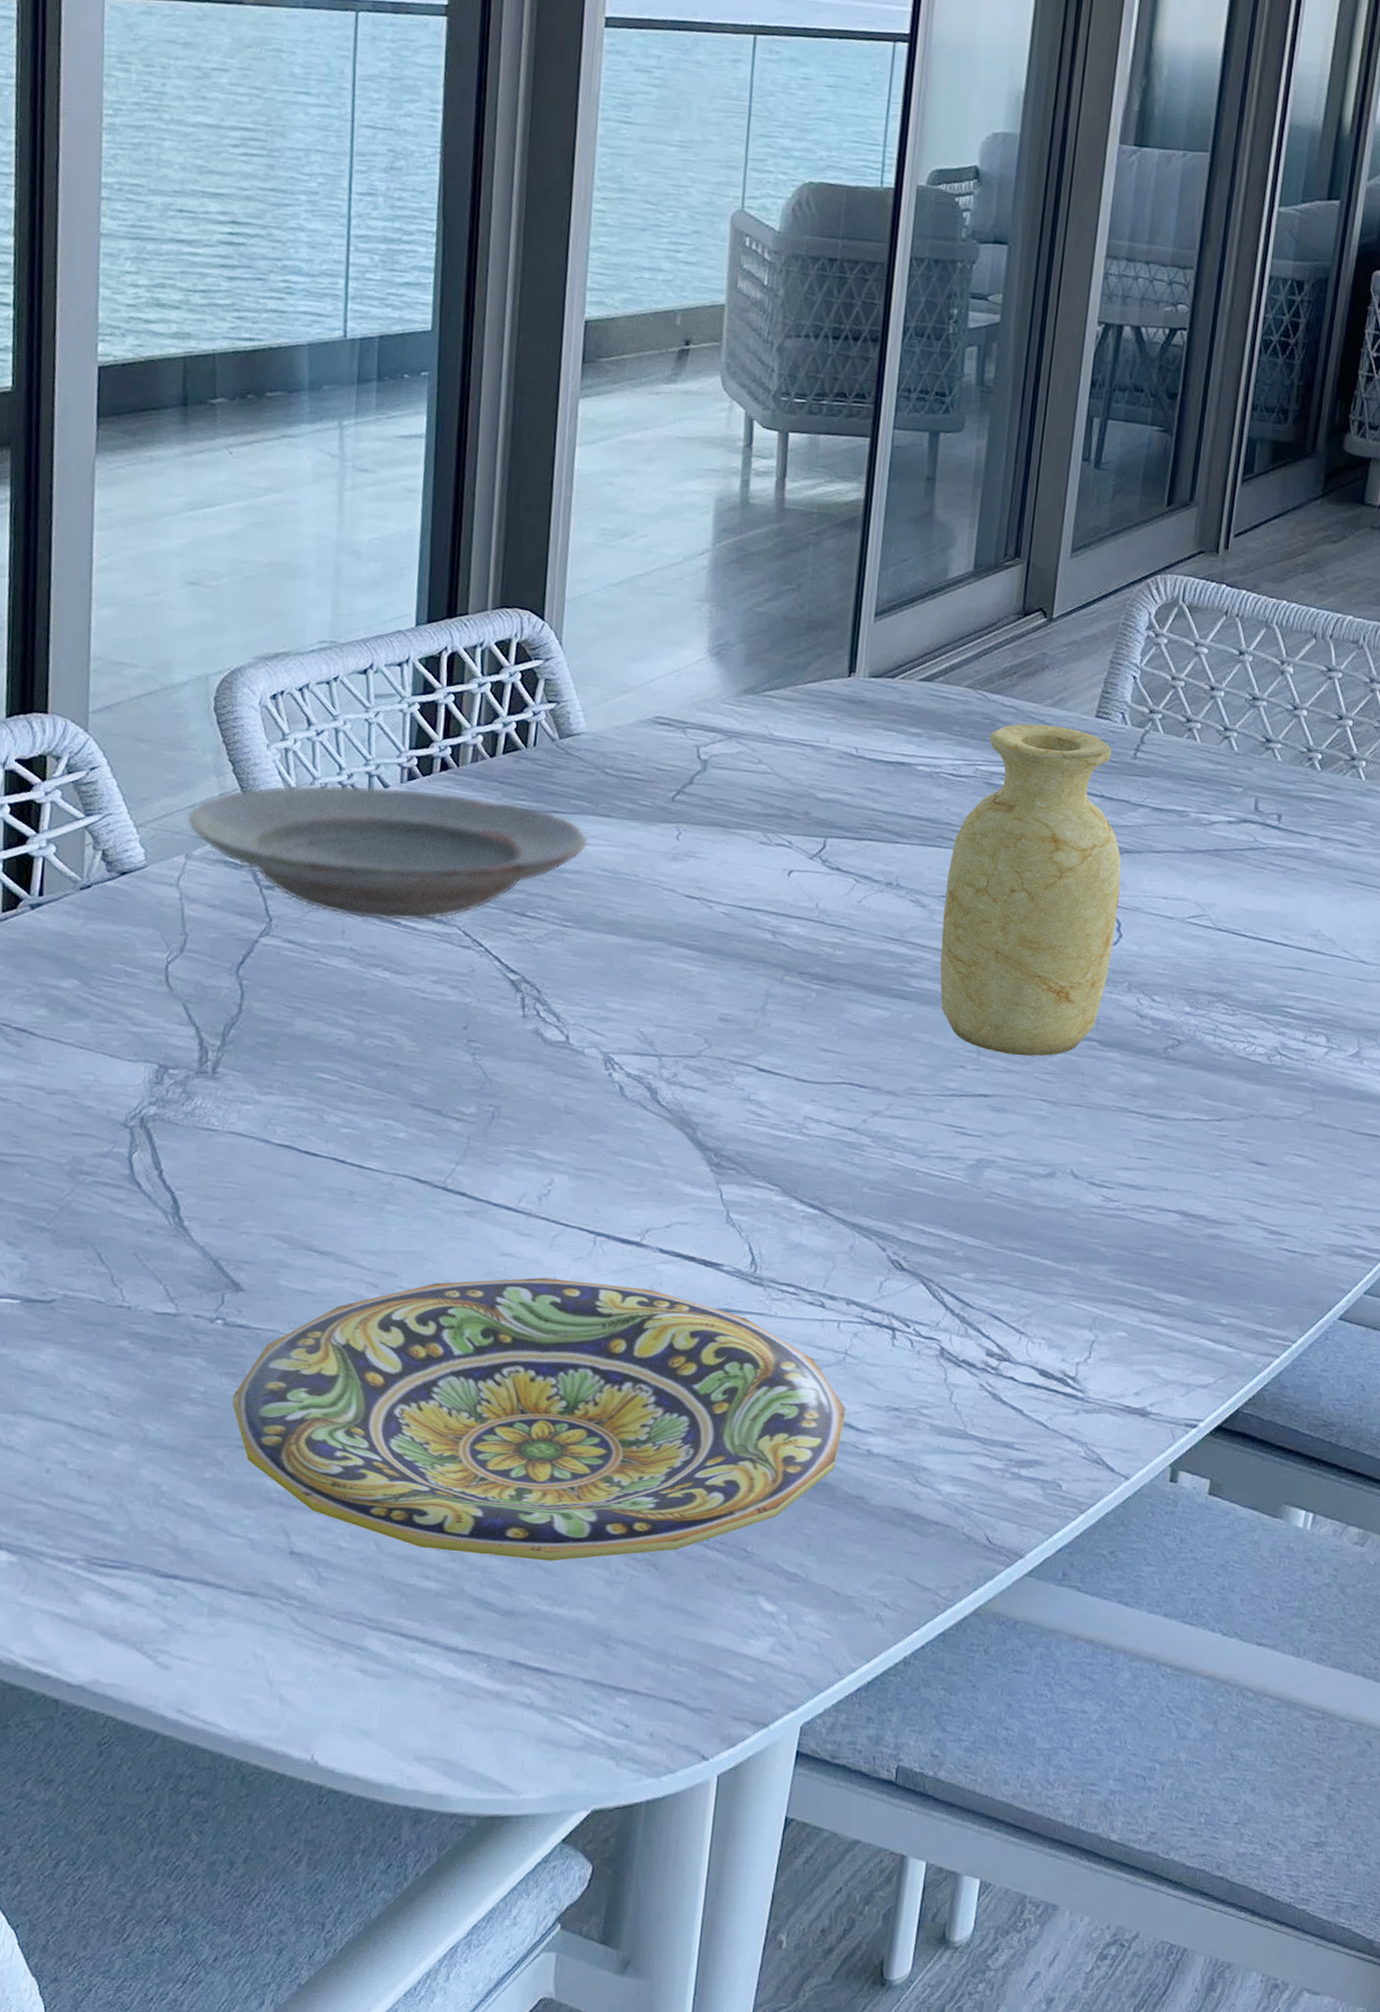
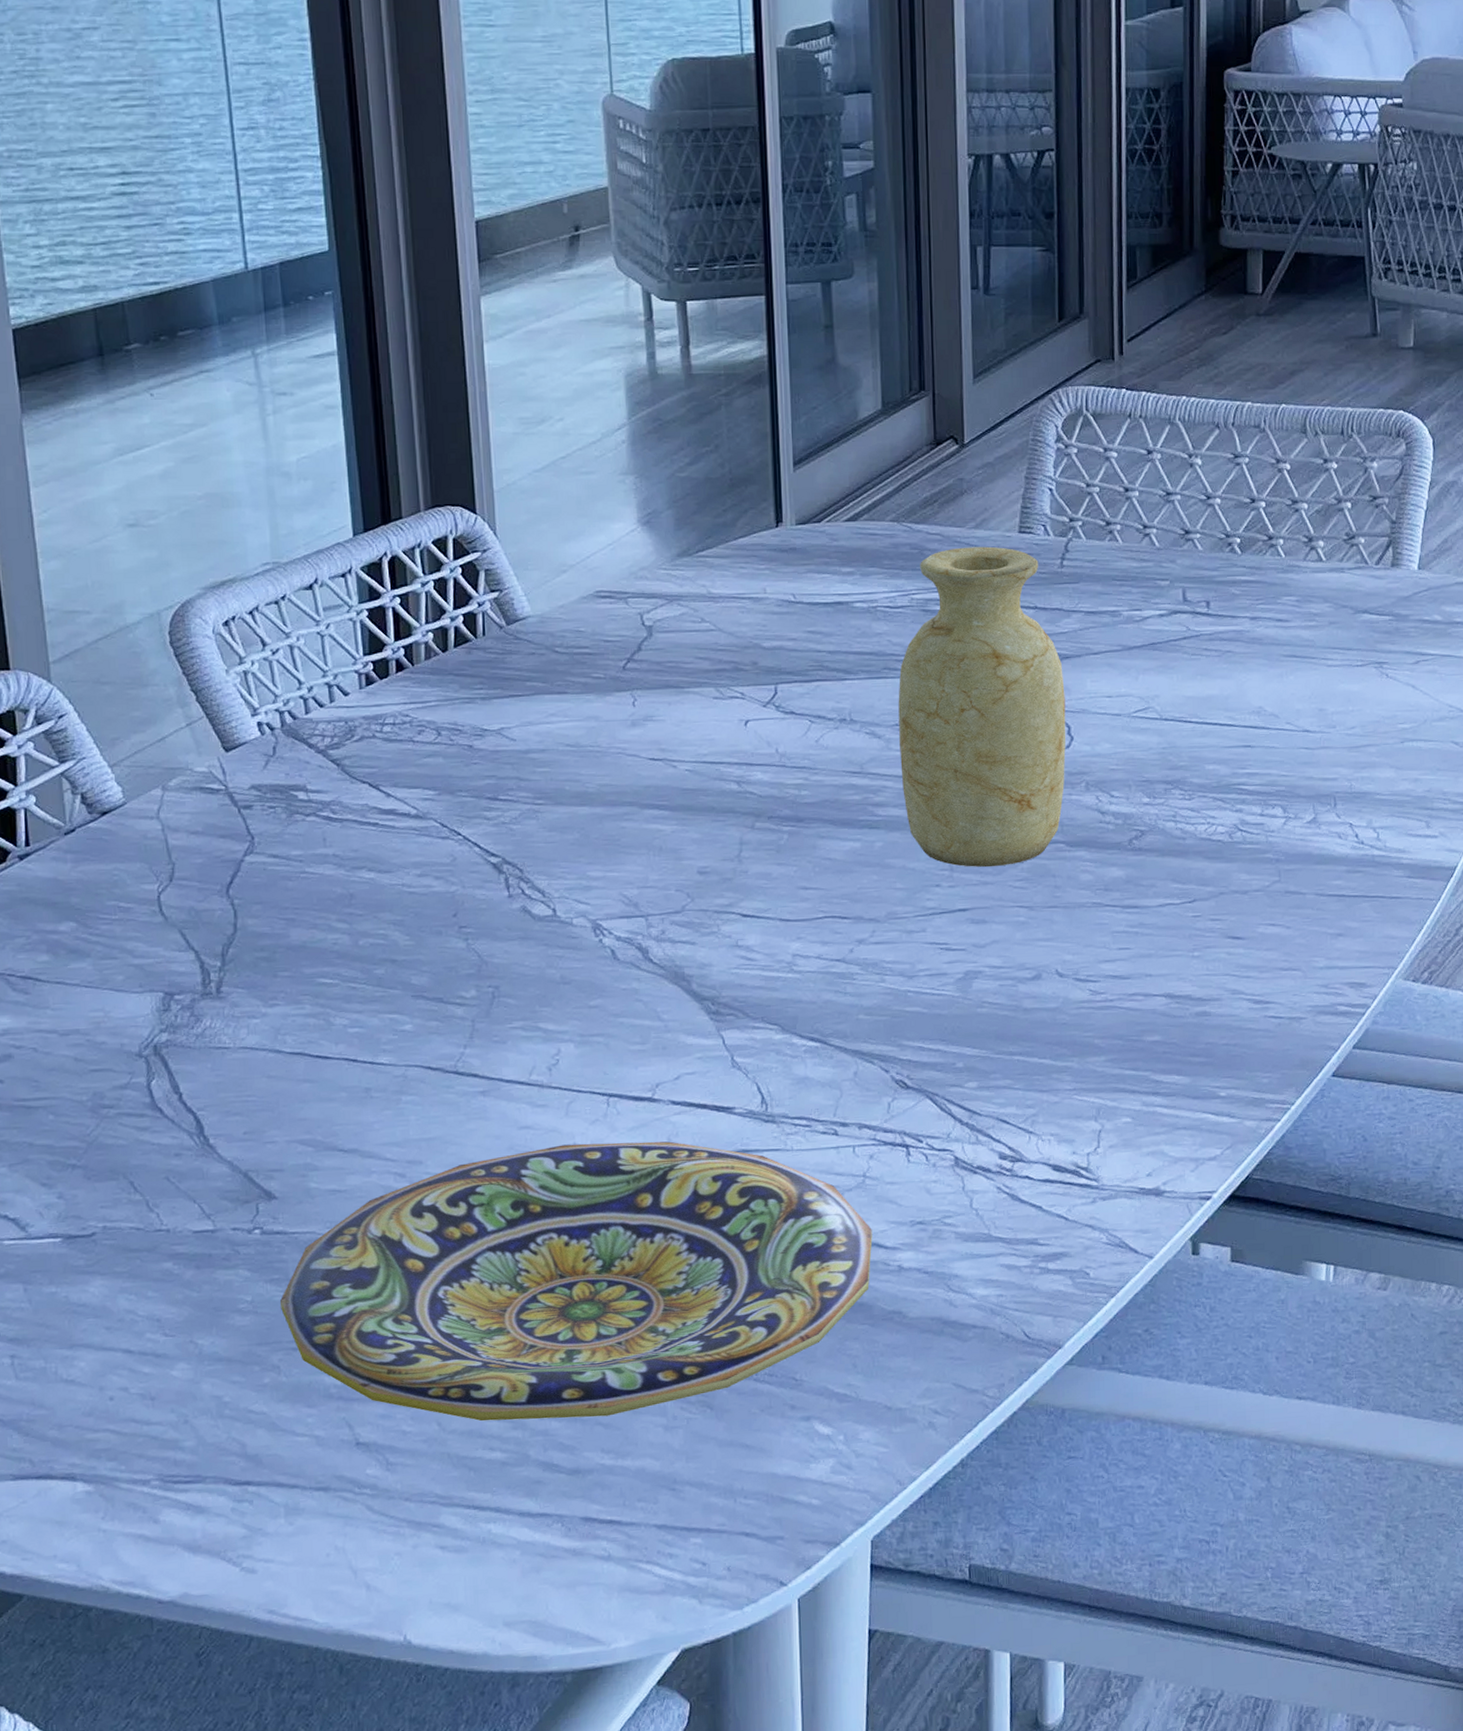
plate: present [187,783,589,922] -> none [158,692,549,825]

